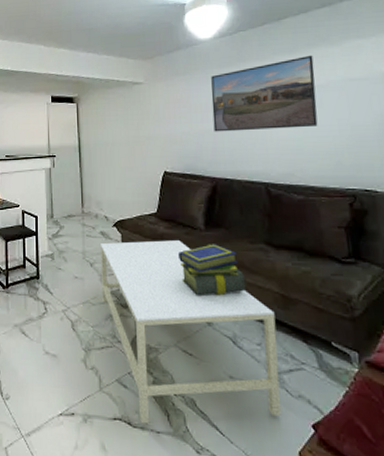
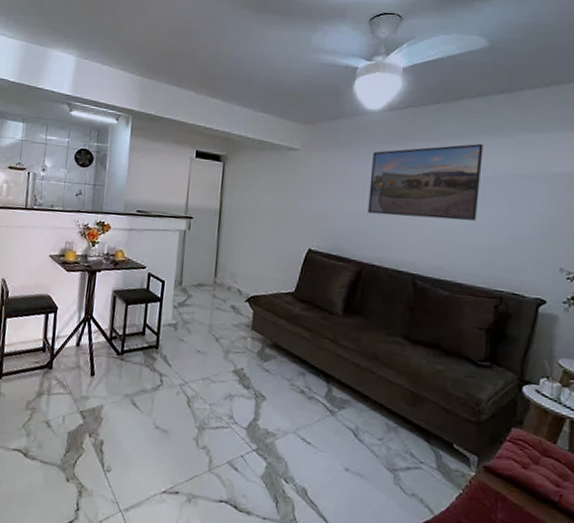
coffee table: present [101,240,281,425] -> none [224,318,401,513]
stack of books: present [177,244,247,297] -> none [310,331,377,386]

